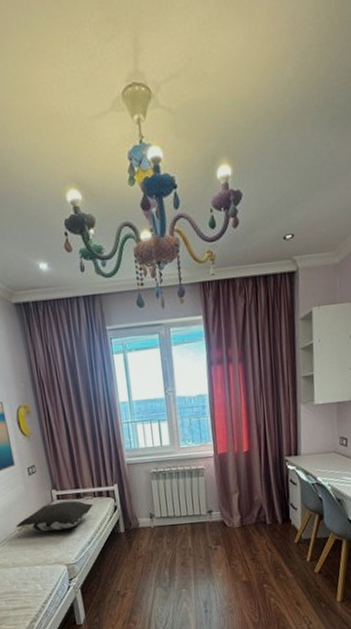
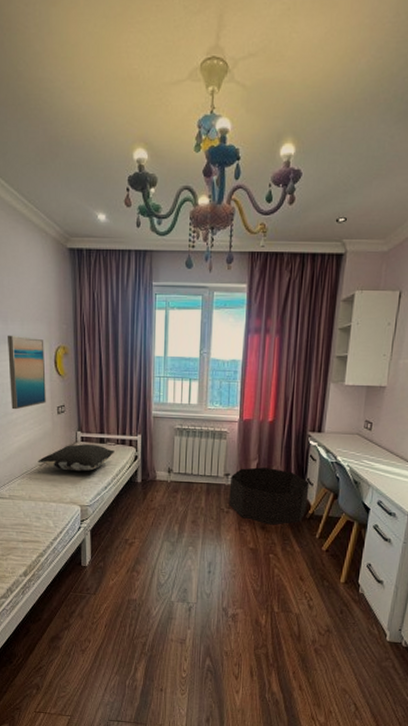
basket: none [213,498,294,556] -> present [228,467,310,525]

